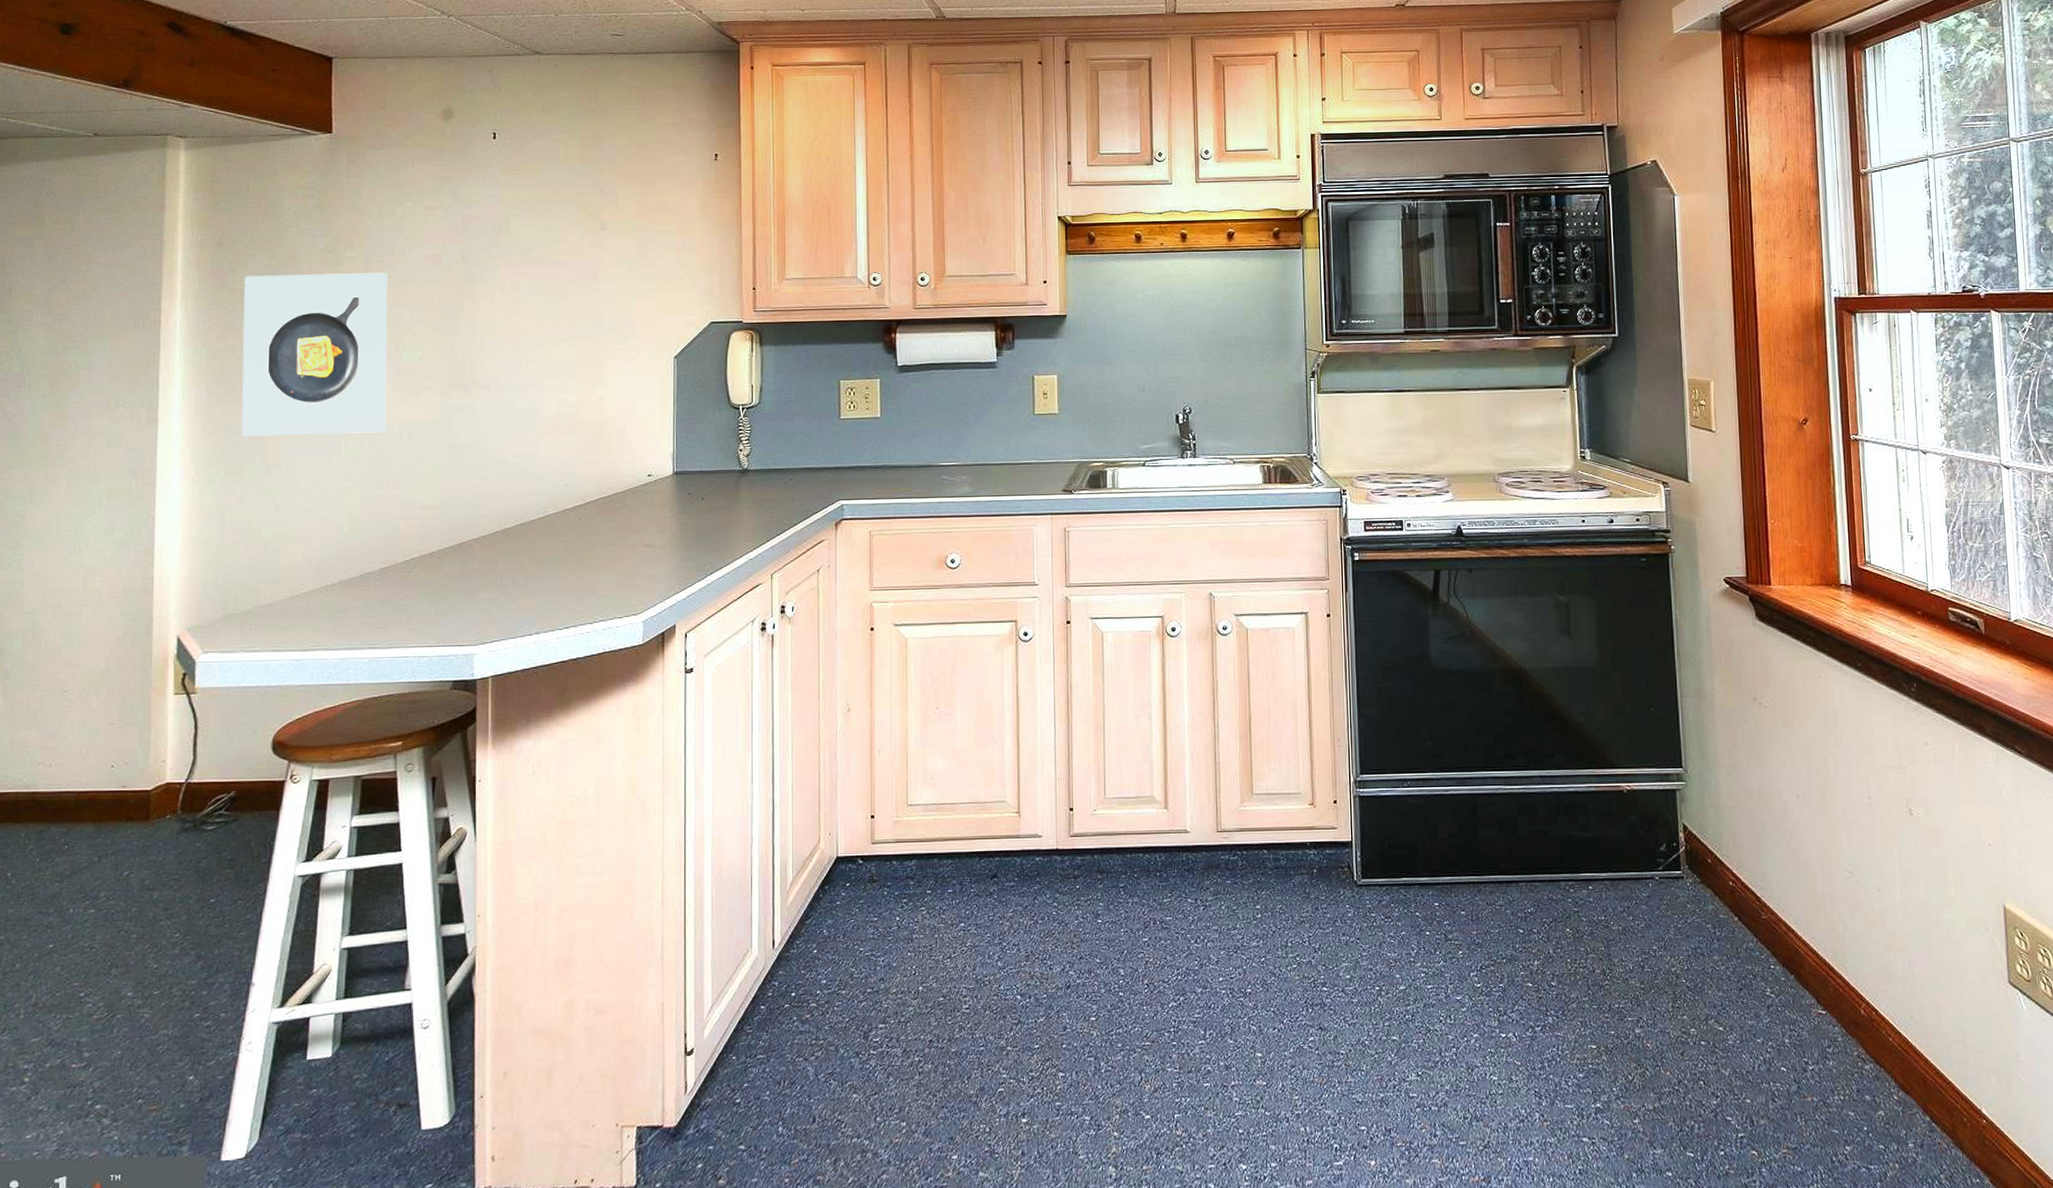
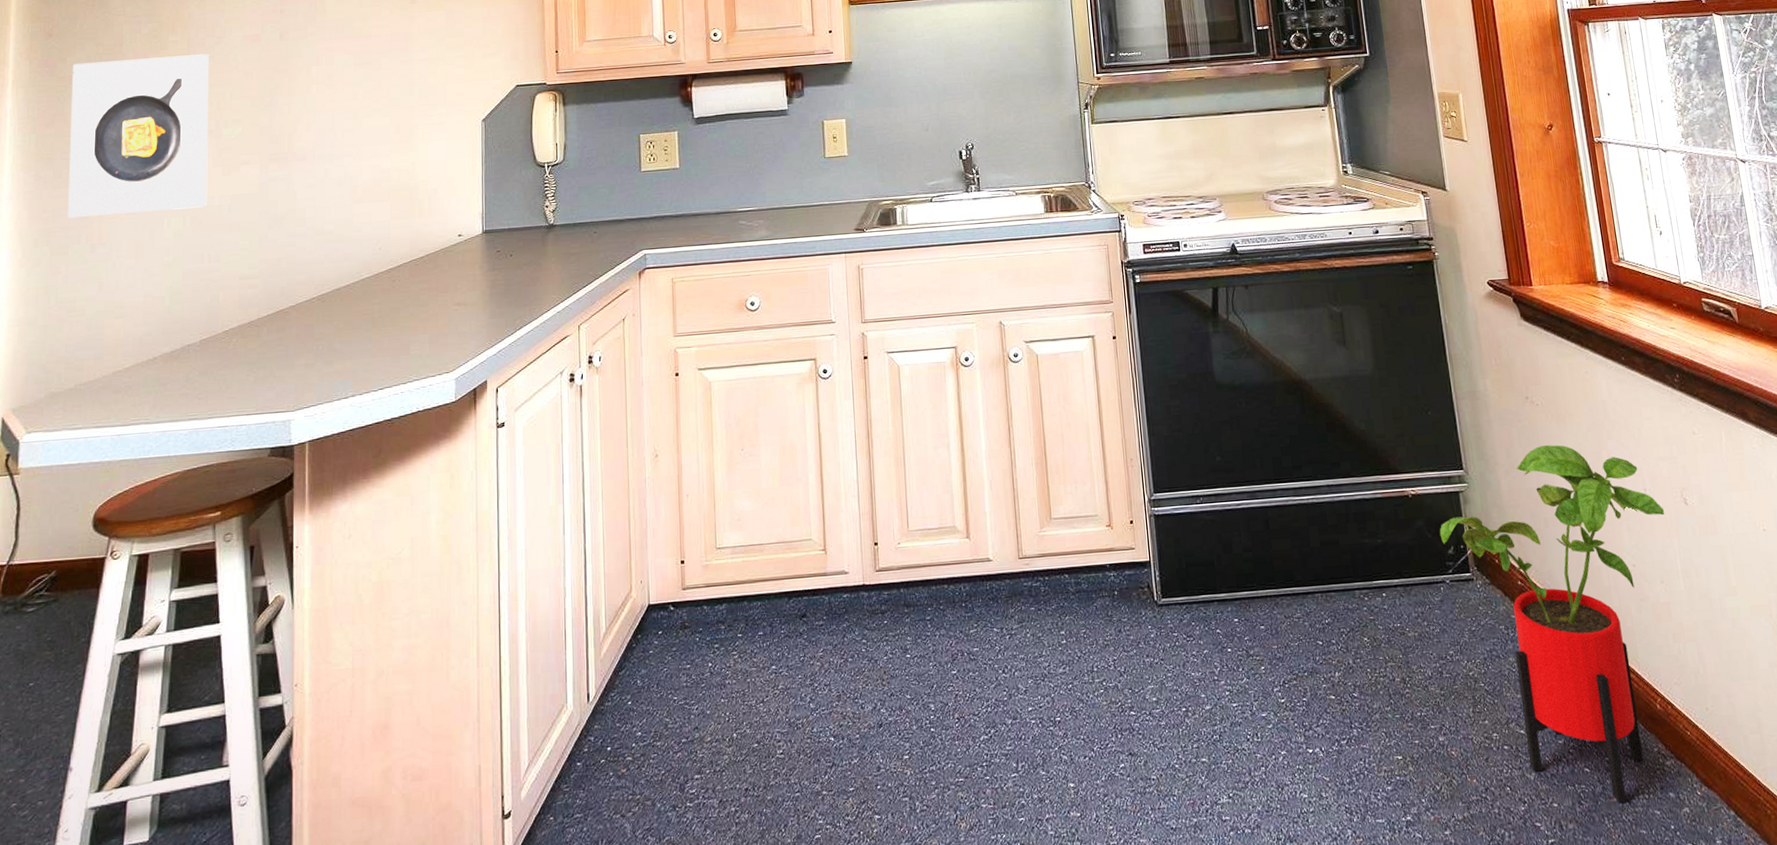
house plant: none [1652,748,1887,1102] -> present [1439,444,1664,802]

